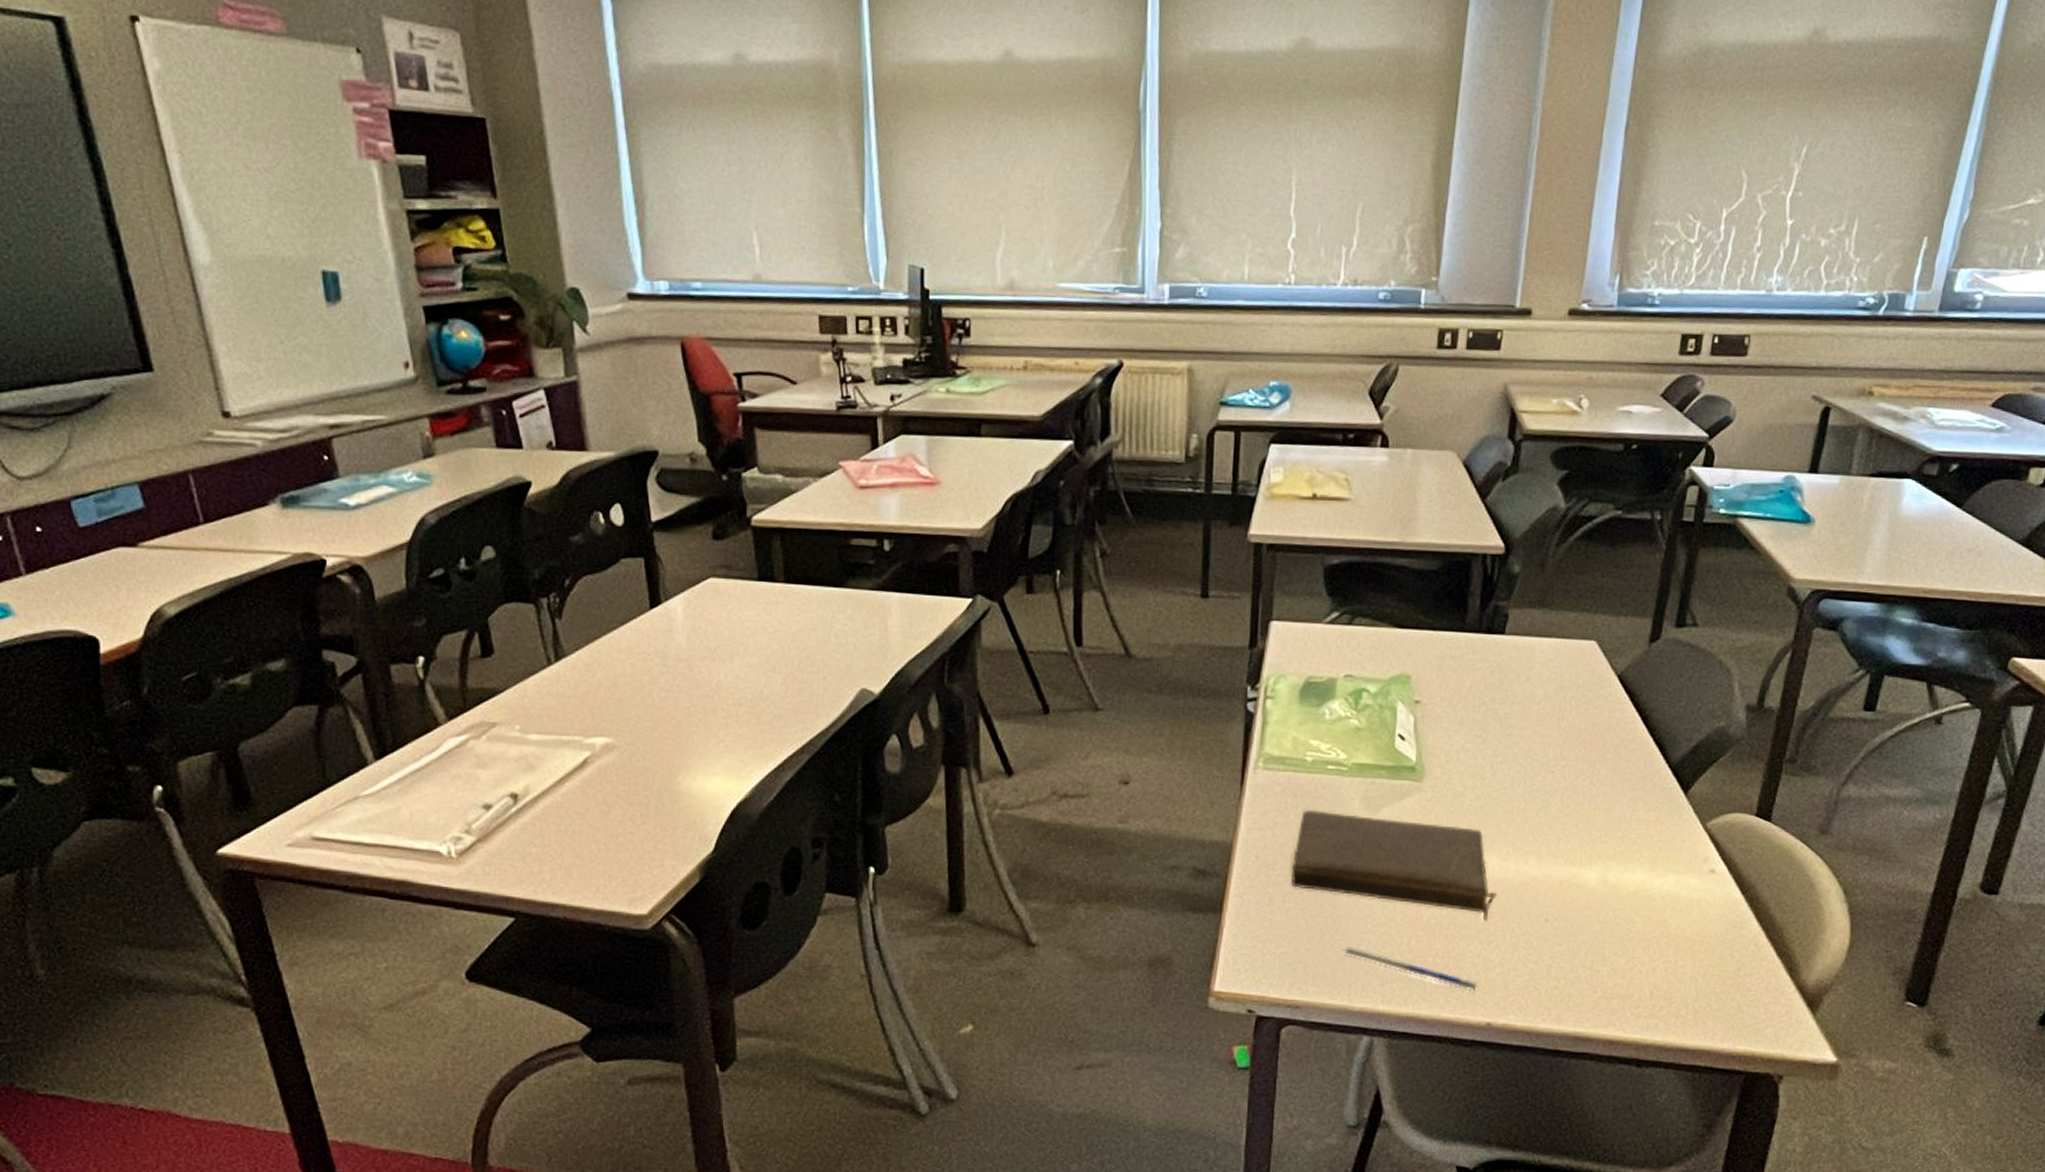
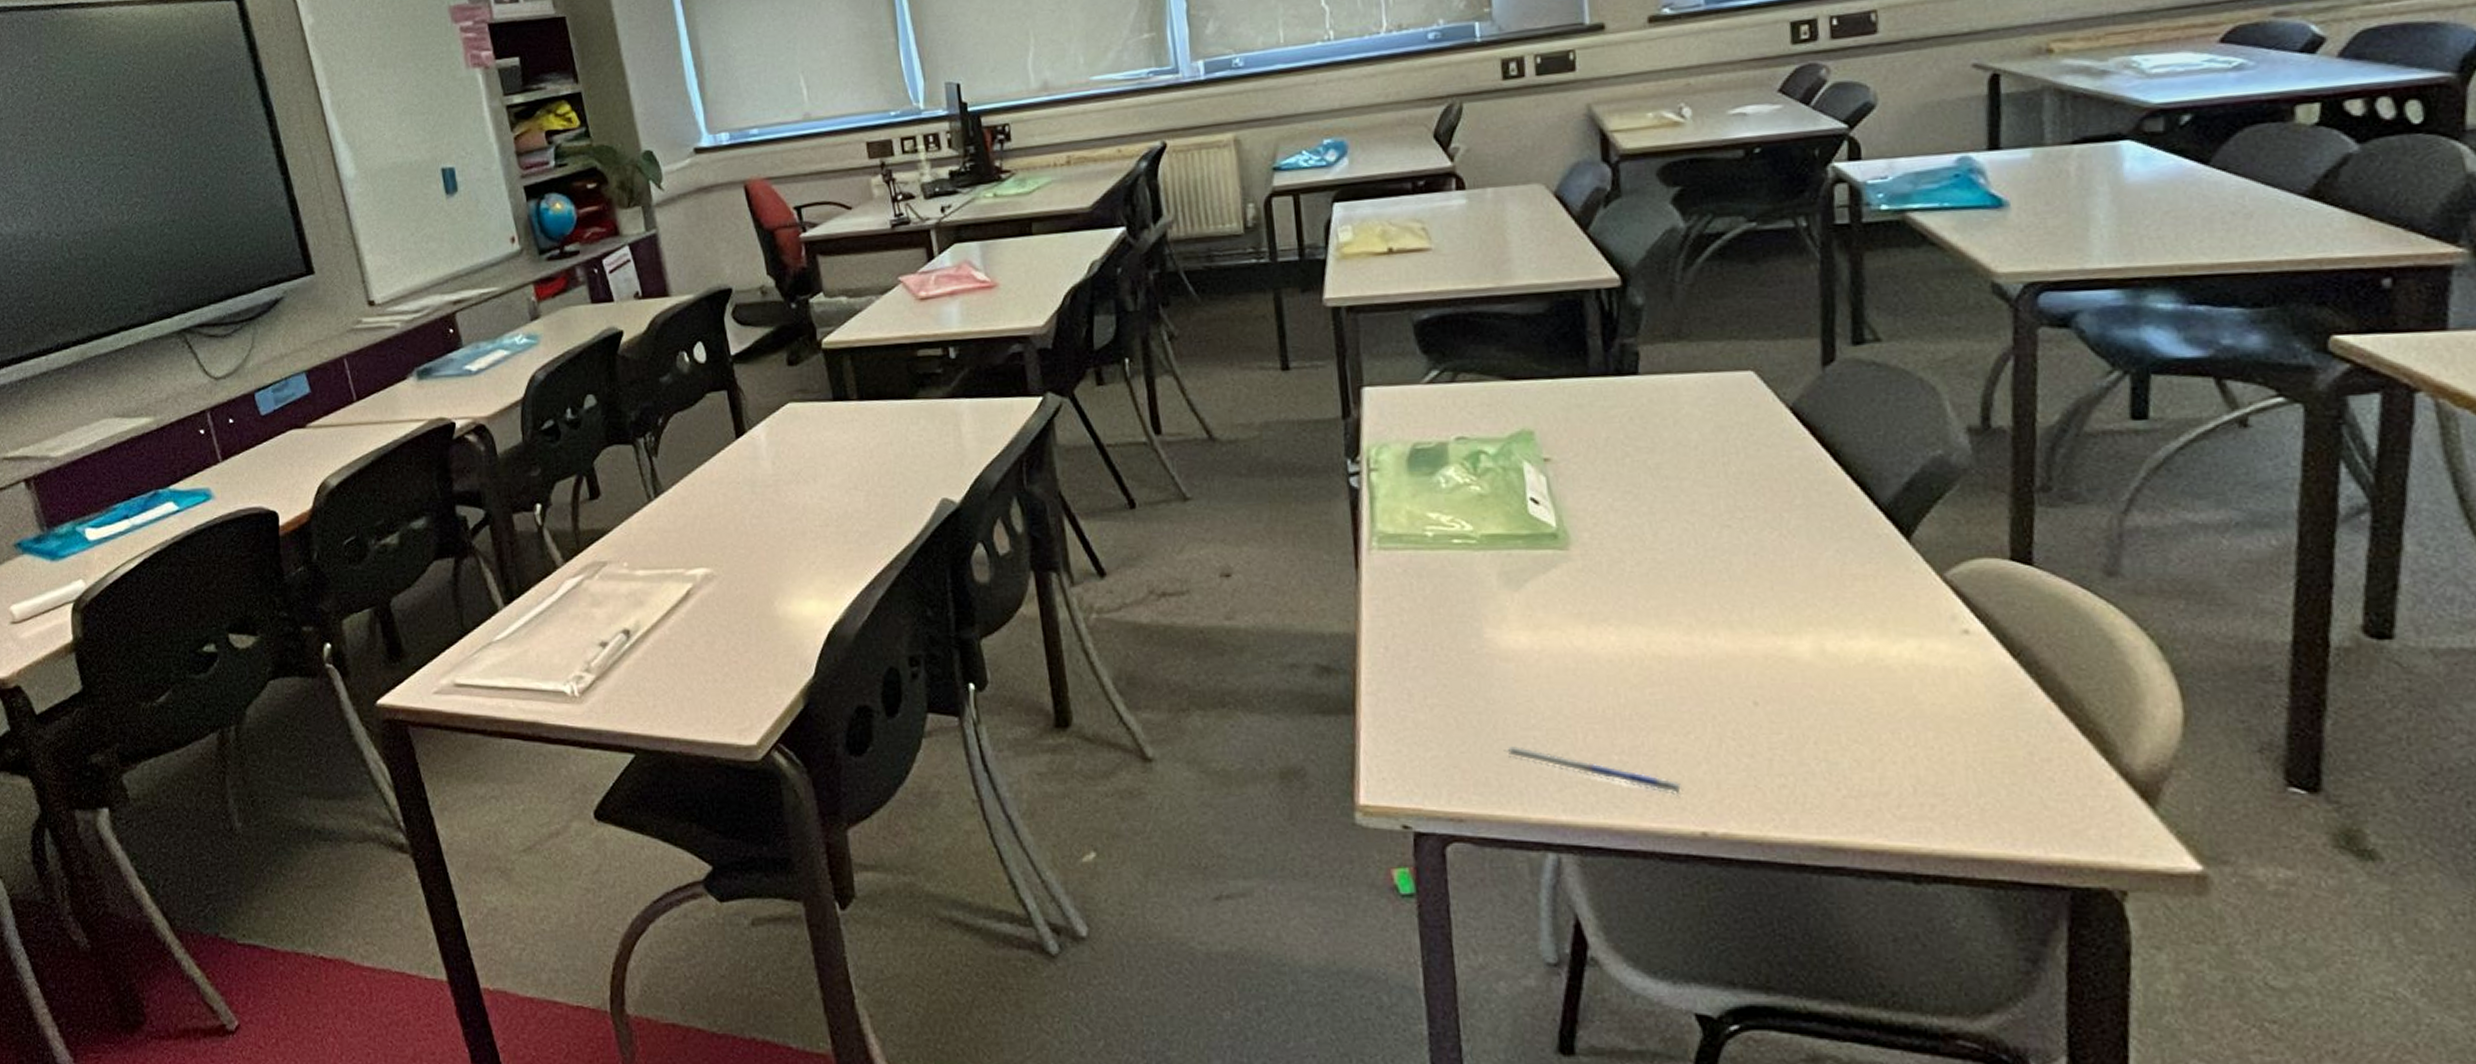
book: present [1290,809,1497,921] -> none [1428,589,1686,708]

